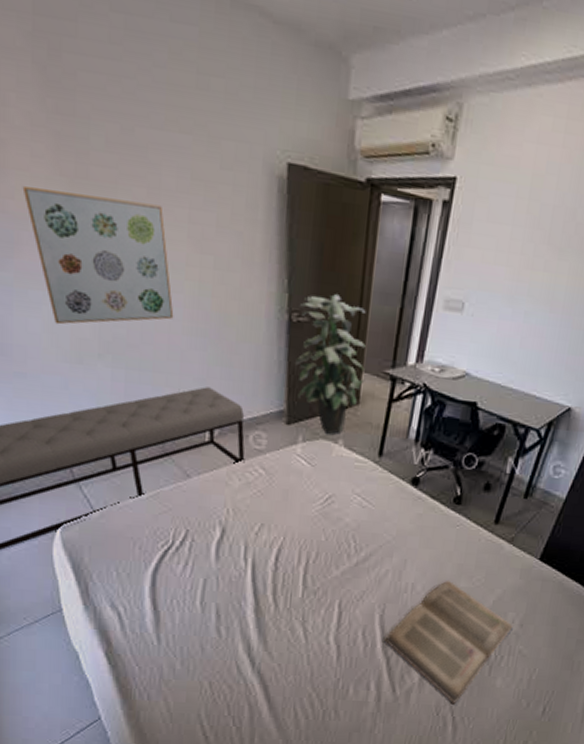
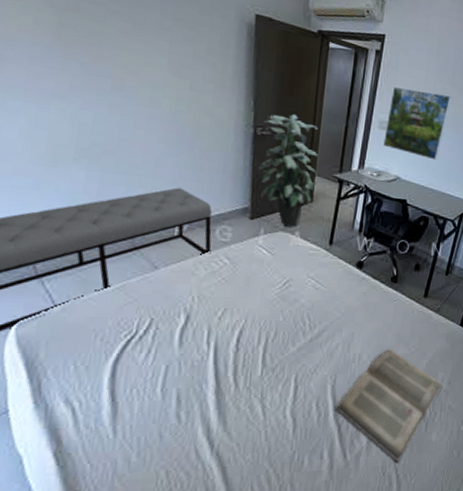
wall art: present [22,186,174,325] -> none [11,13,151,132]
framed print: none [449,251,548,351] -> present [383,87,452,161]

